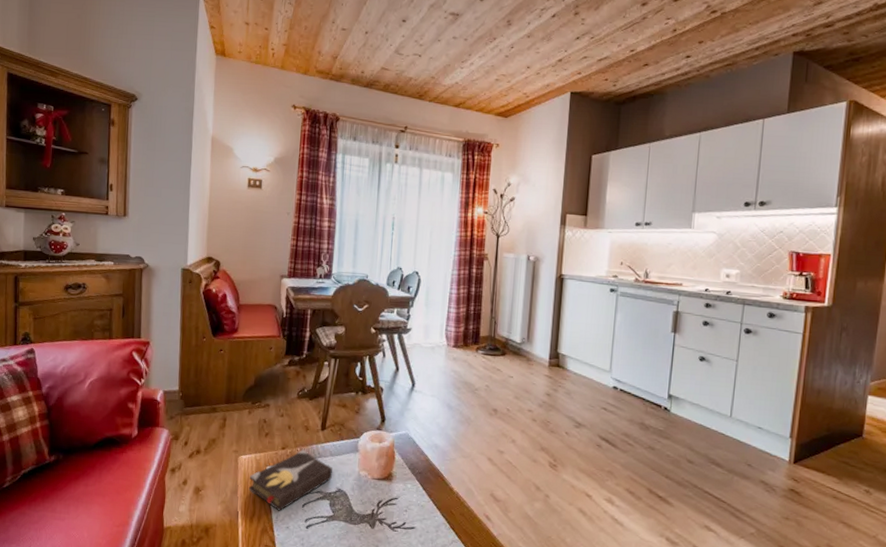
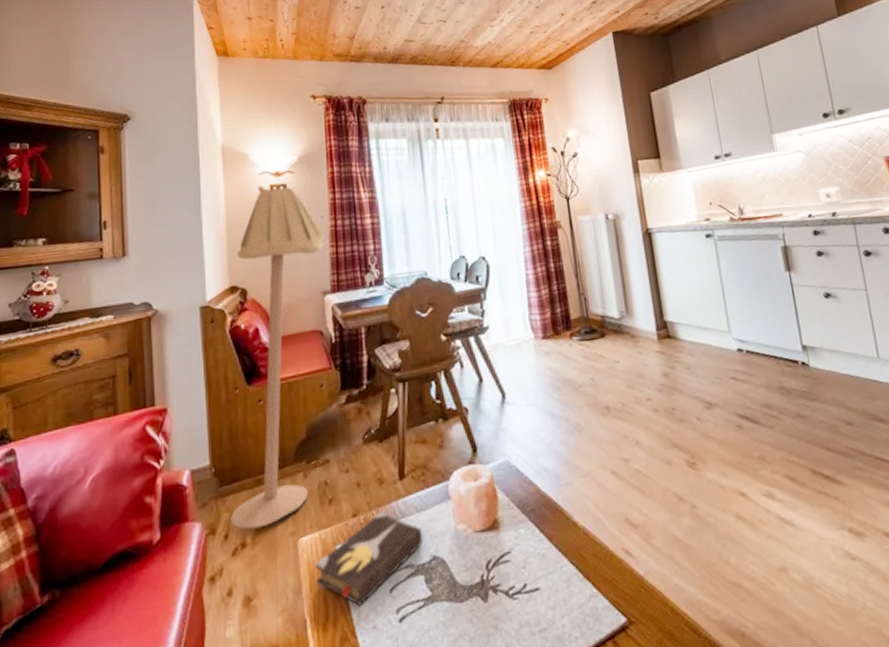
floor lamp: none [190,177,289,443] -> present [231,186,325,530]

